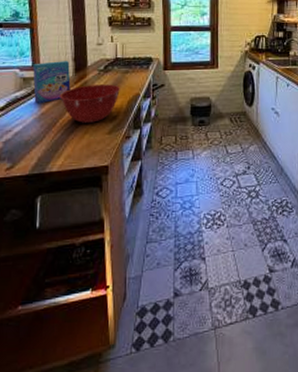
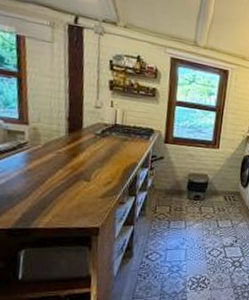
cereal box: present [33,61,71,104] -> none [19,117,63,160]
mixing bowl: present [59,84,120,123] -> none [49,147,117,186]

